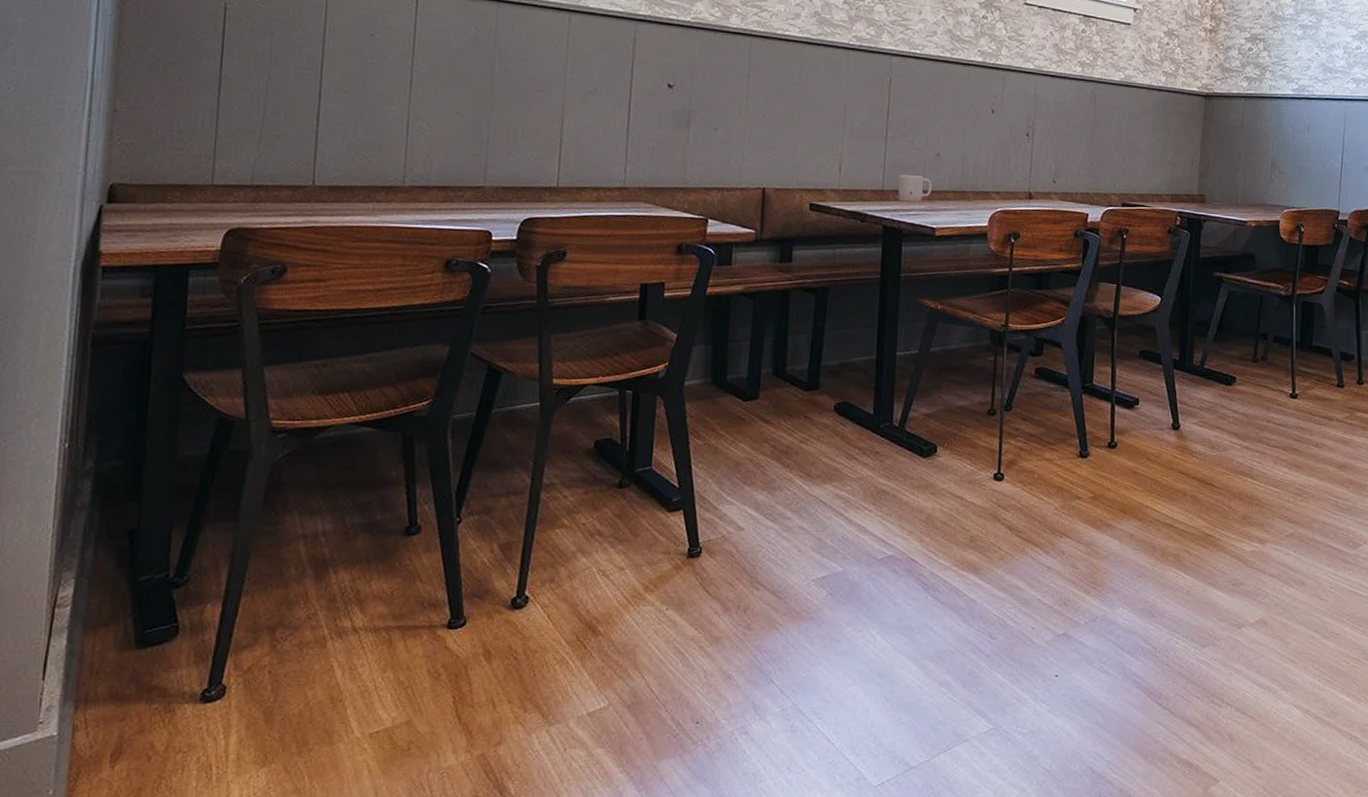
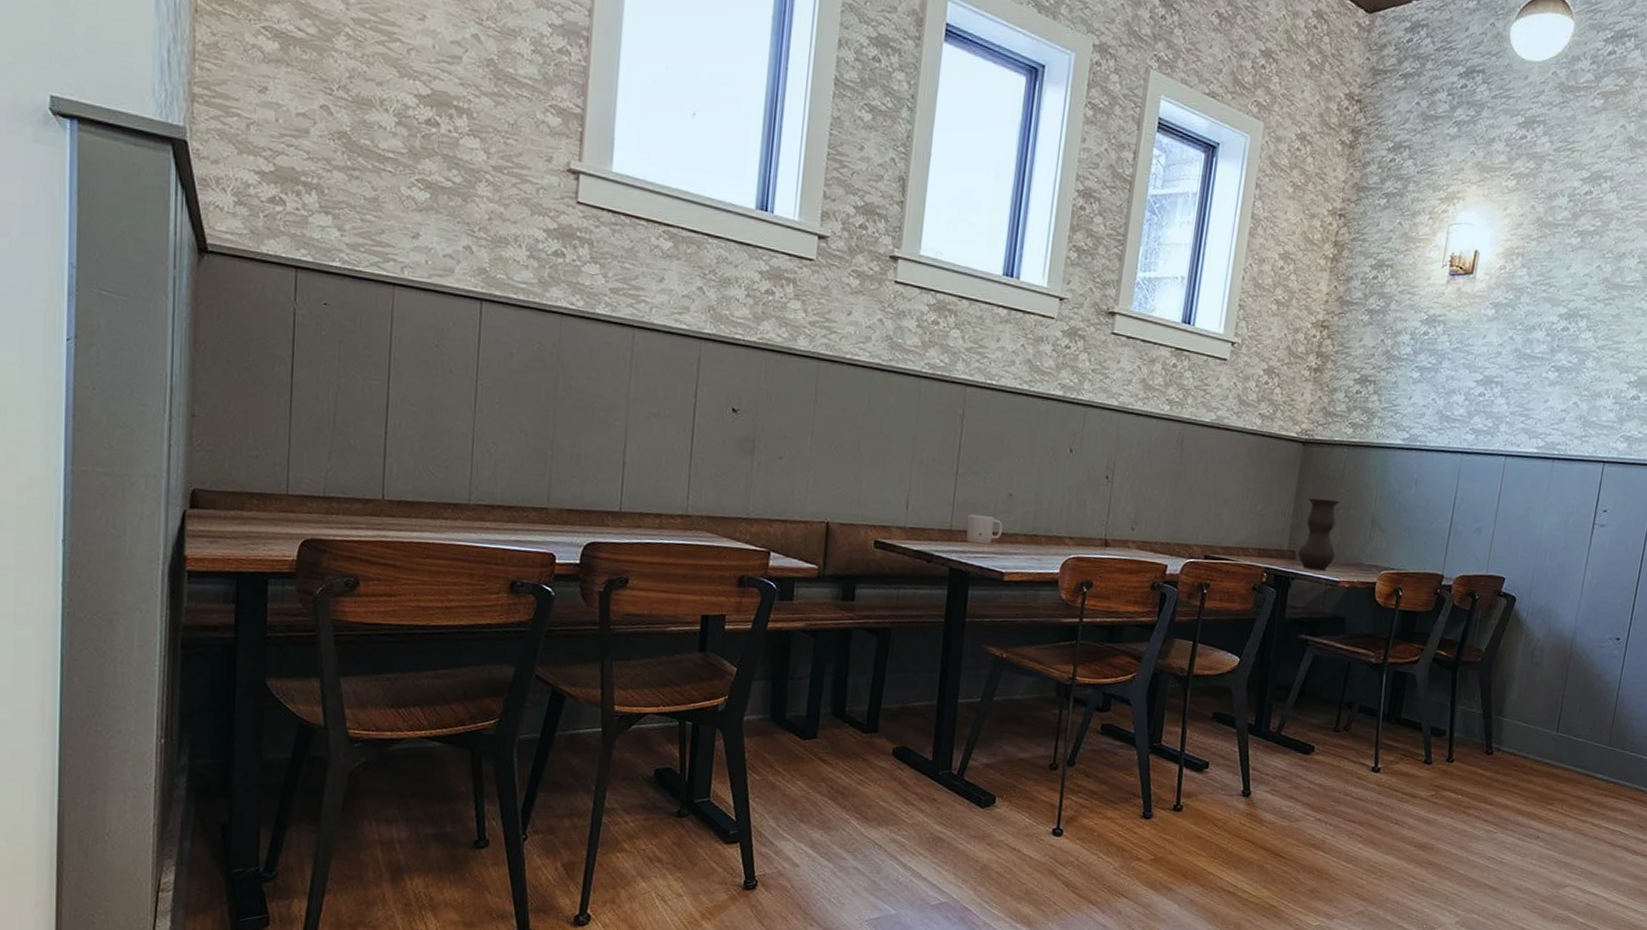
vase: none [1207,146,1241,212] -> present [1297,498,1340,571]

